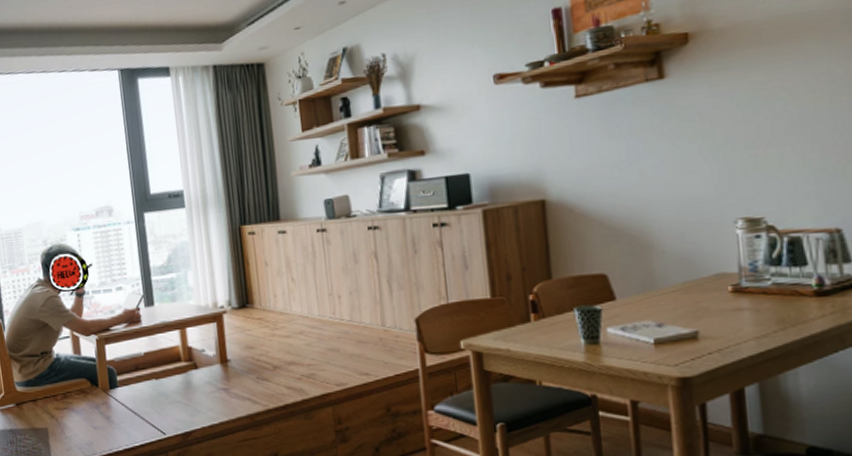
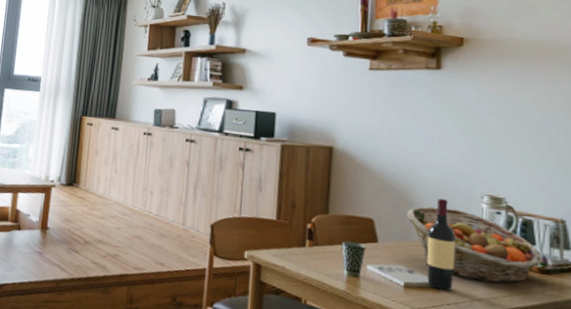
fruit basket: none [646,242,817,320] -> present [407,206,541,284]
wine bottle: none [673,233,713,339] -> present [427,198,456,291]

